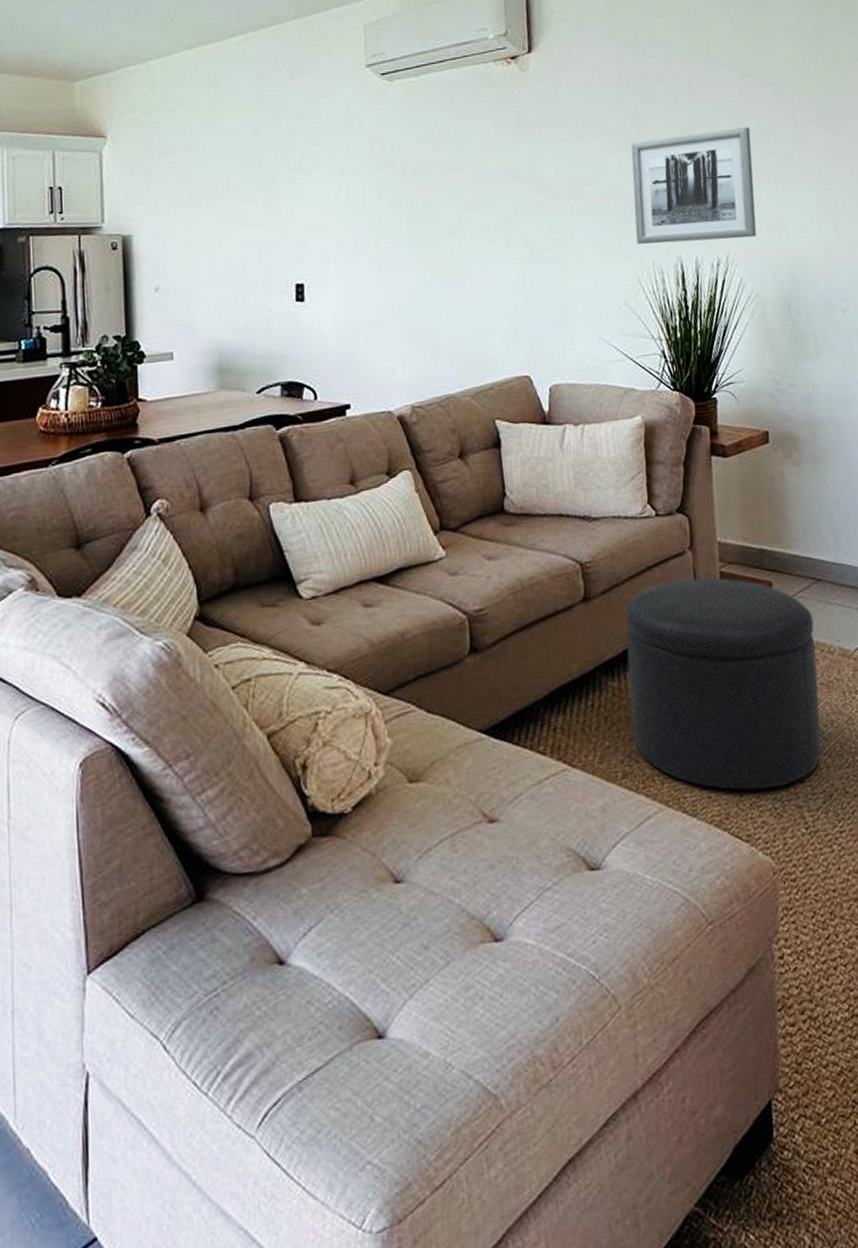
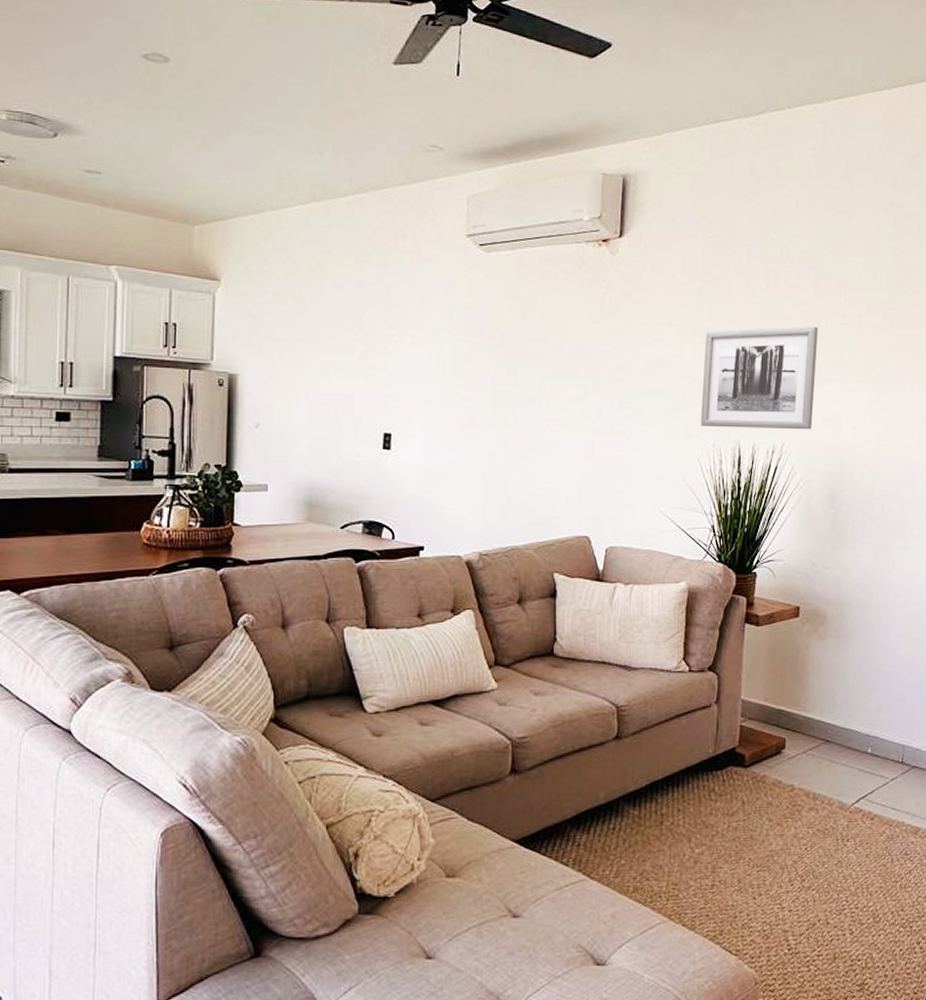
ottoman: present [625,577,822,790] -> none [646,729,818,914]

